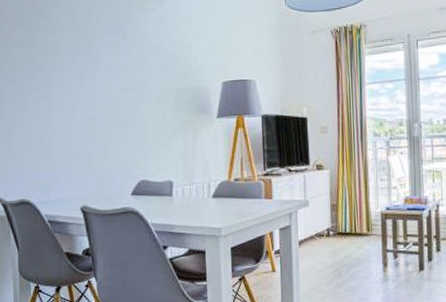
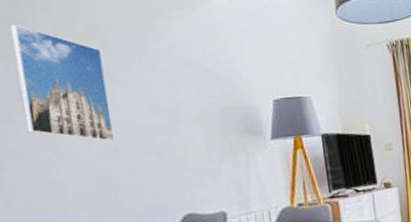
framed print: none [29,17,93,114] -> present [9,24,116,142]

